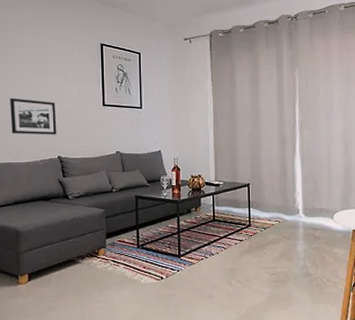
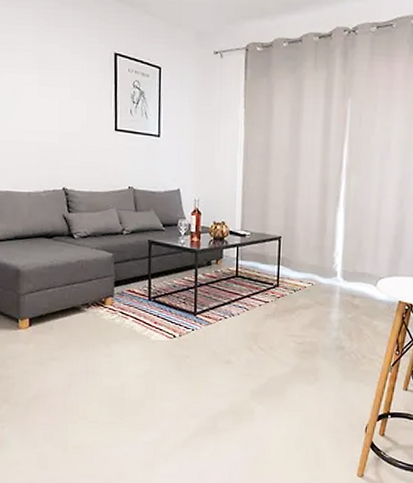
picture frame: present [10,98,57,135] -> none [10,114,62,162]

